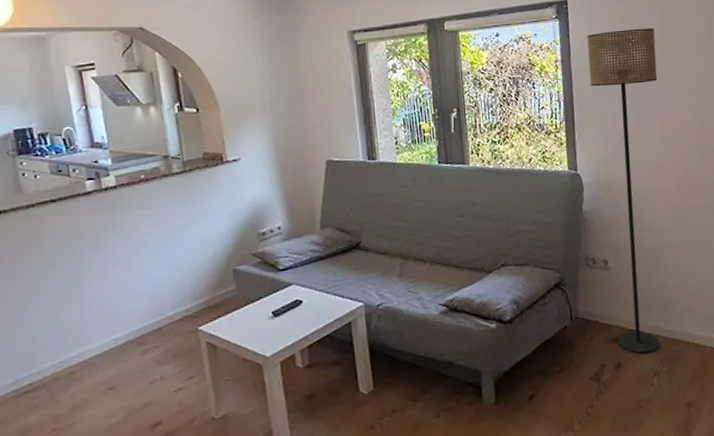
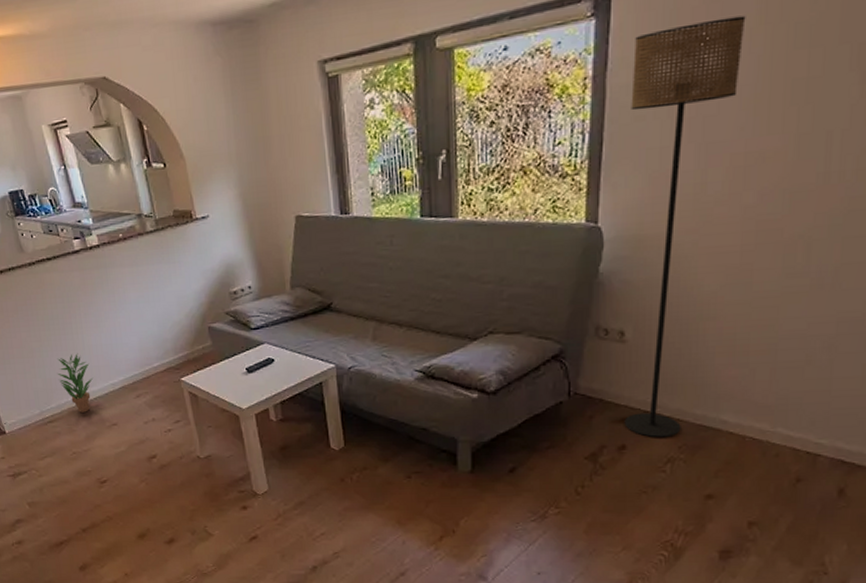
potted plant: none [44,306,92,378] -> present [57,353,94,413]

